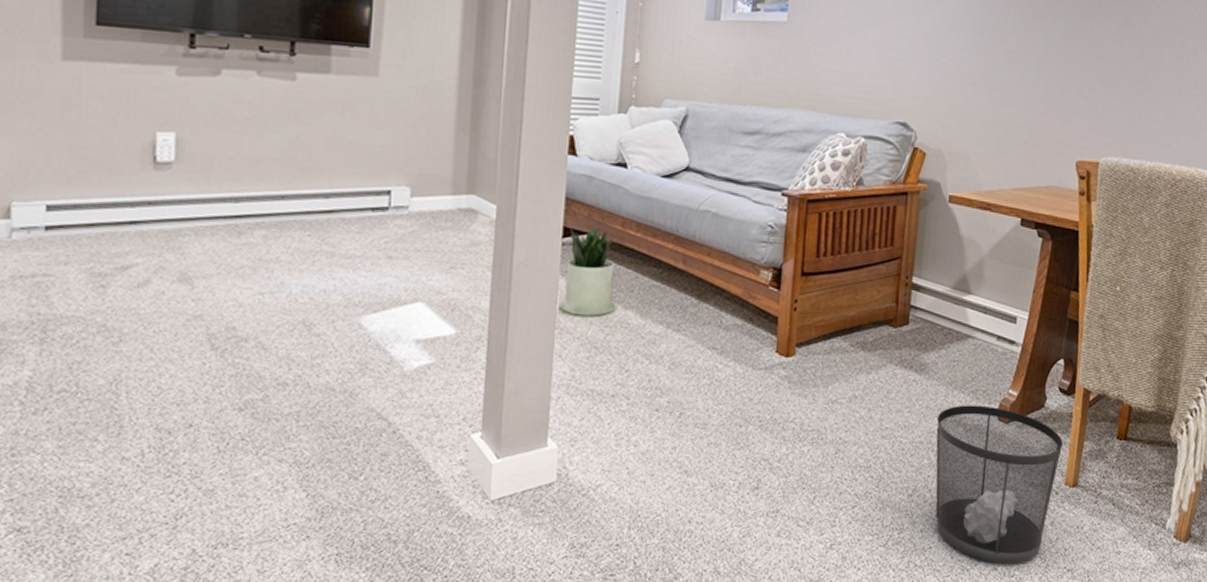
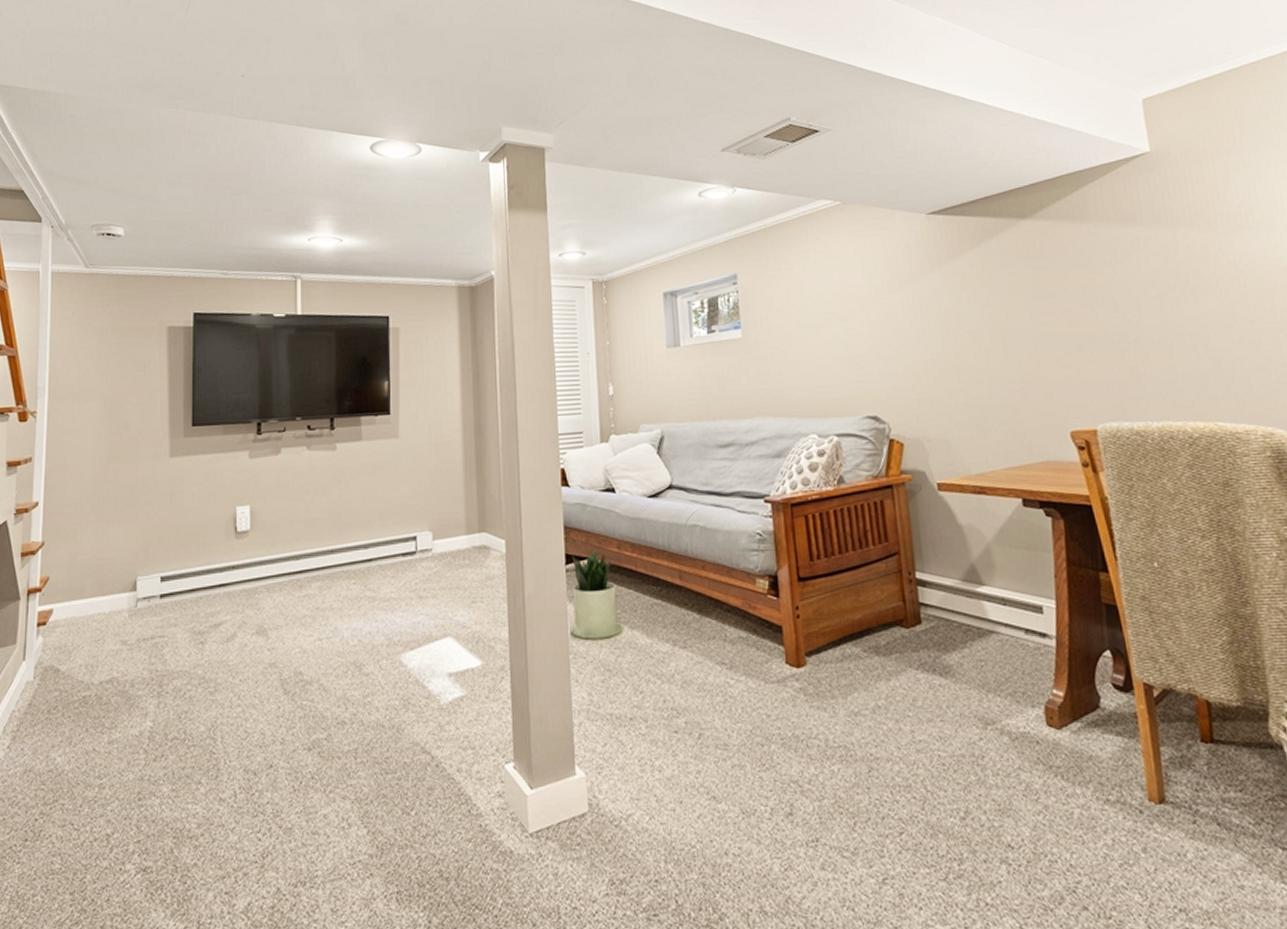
waste bin: present [935,405,1063,565] -> none [975,709,1138,903]

